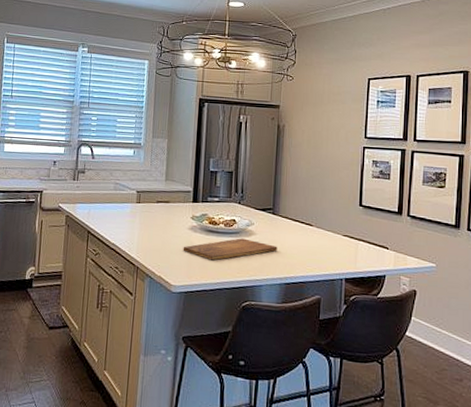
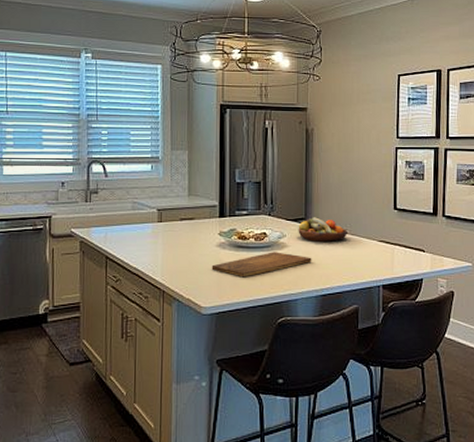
fruit bowl: none [265,208,313,233] -> present [298,217,347,242]

